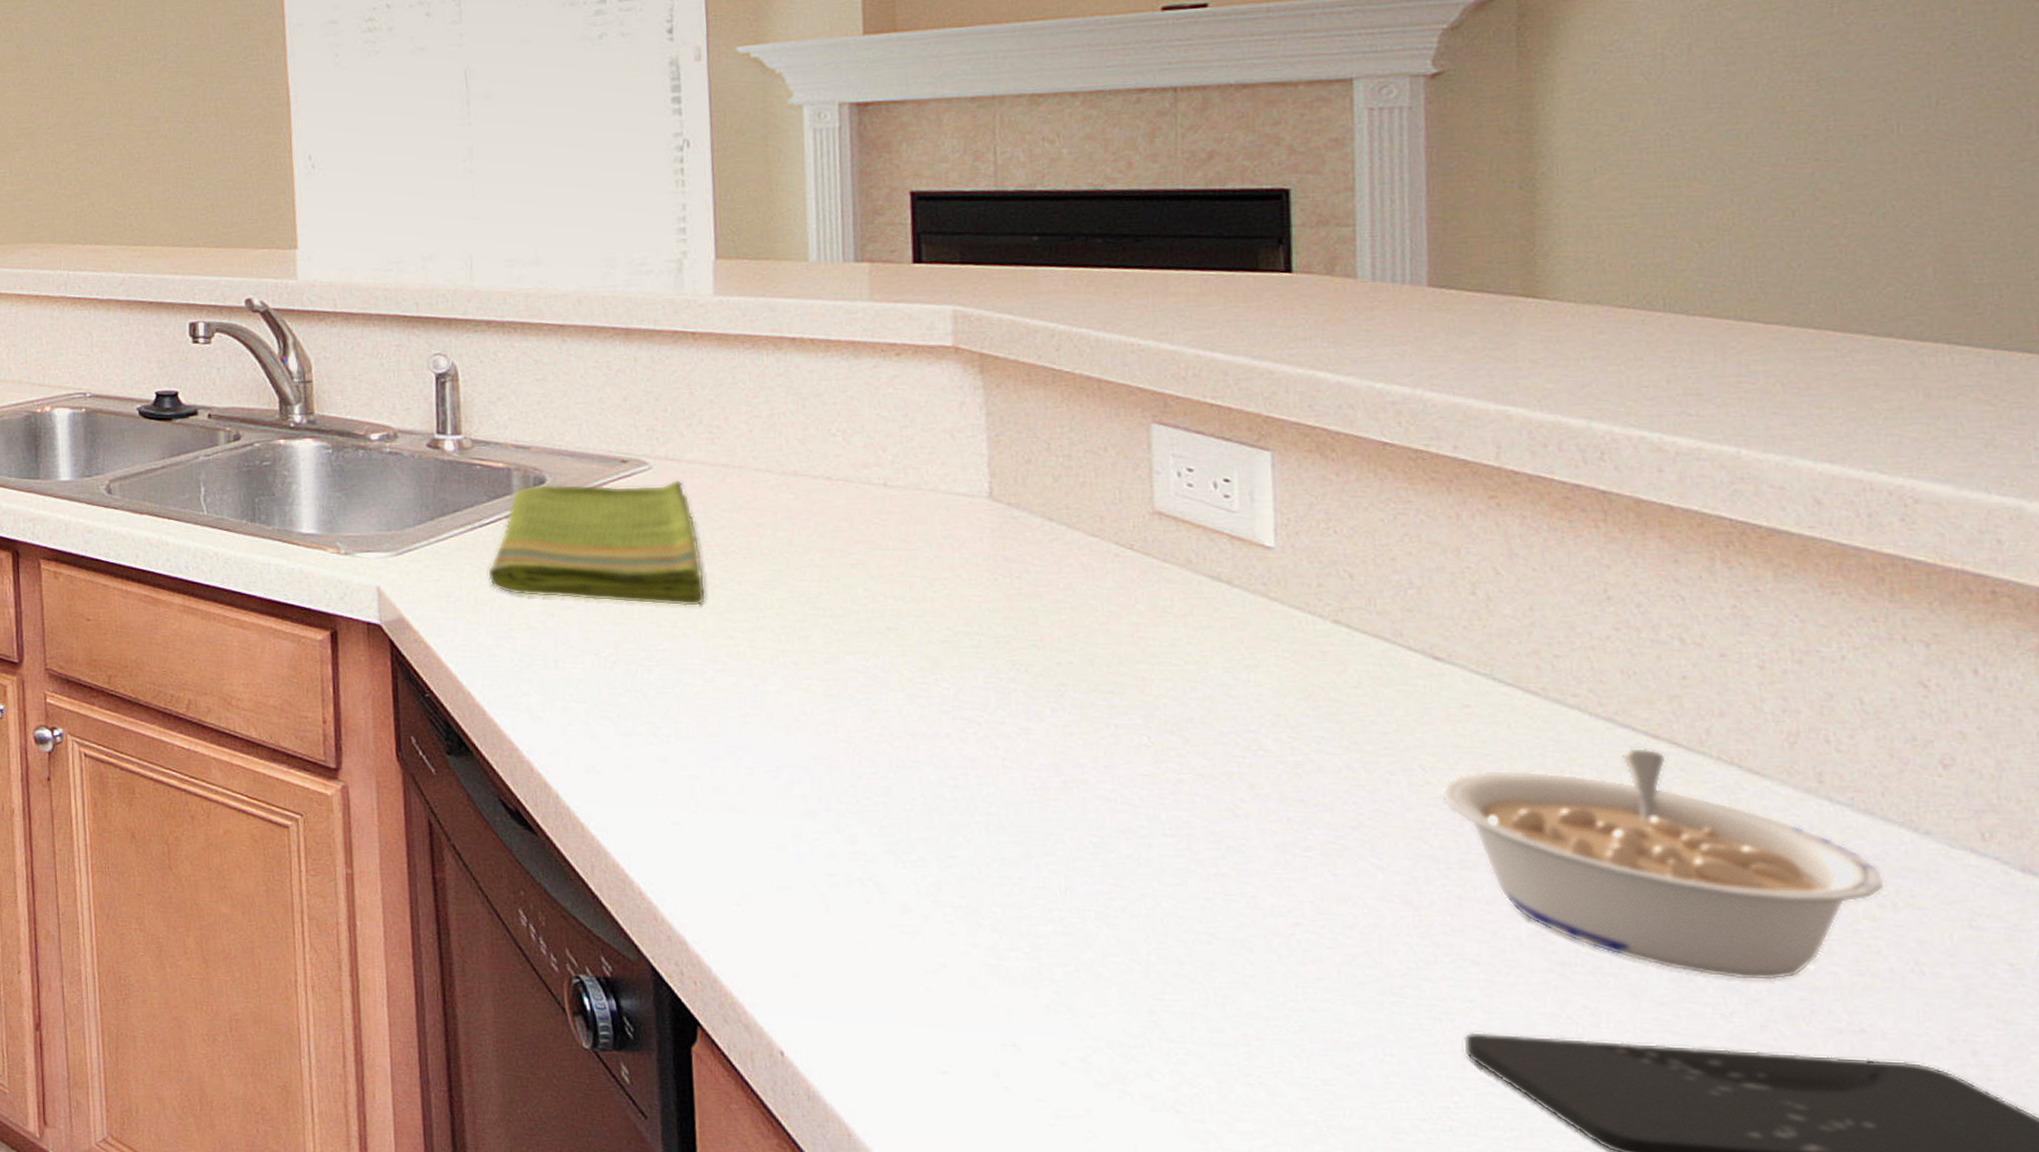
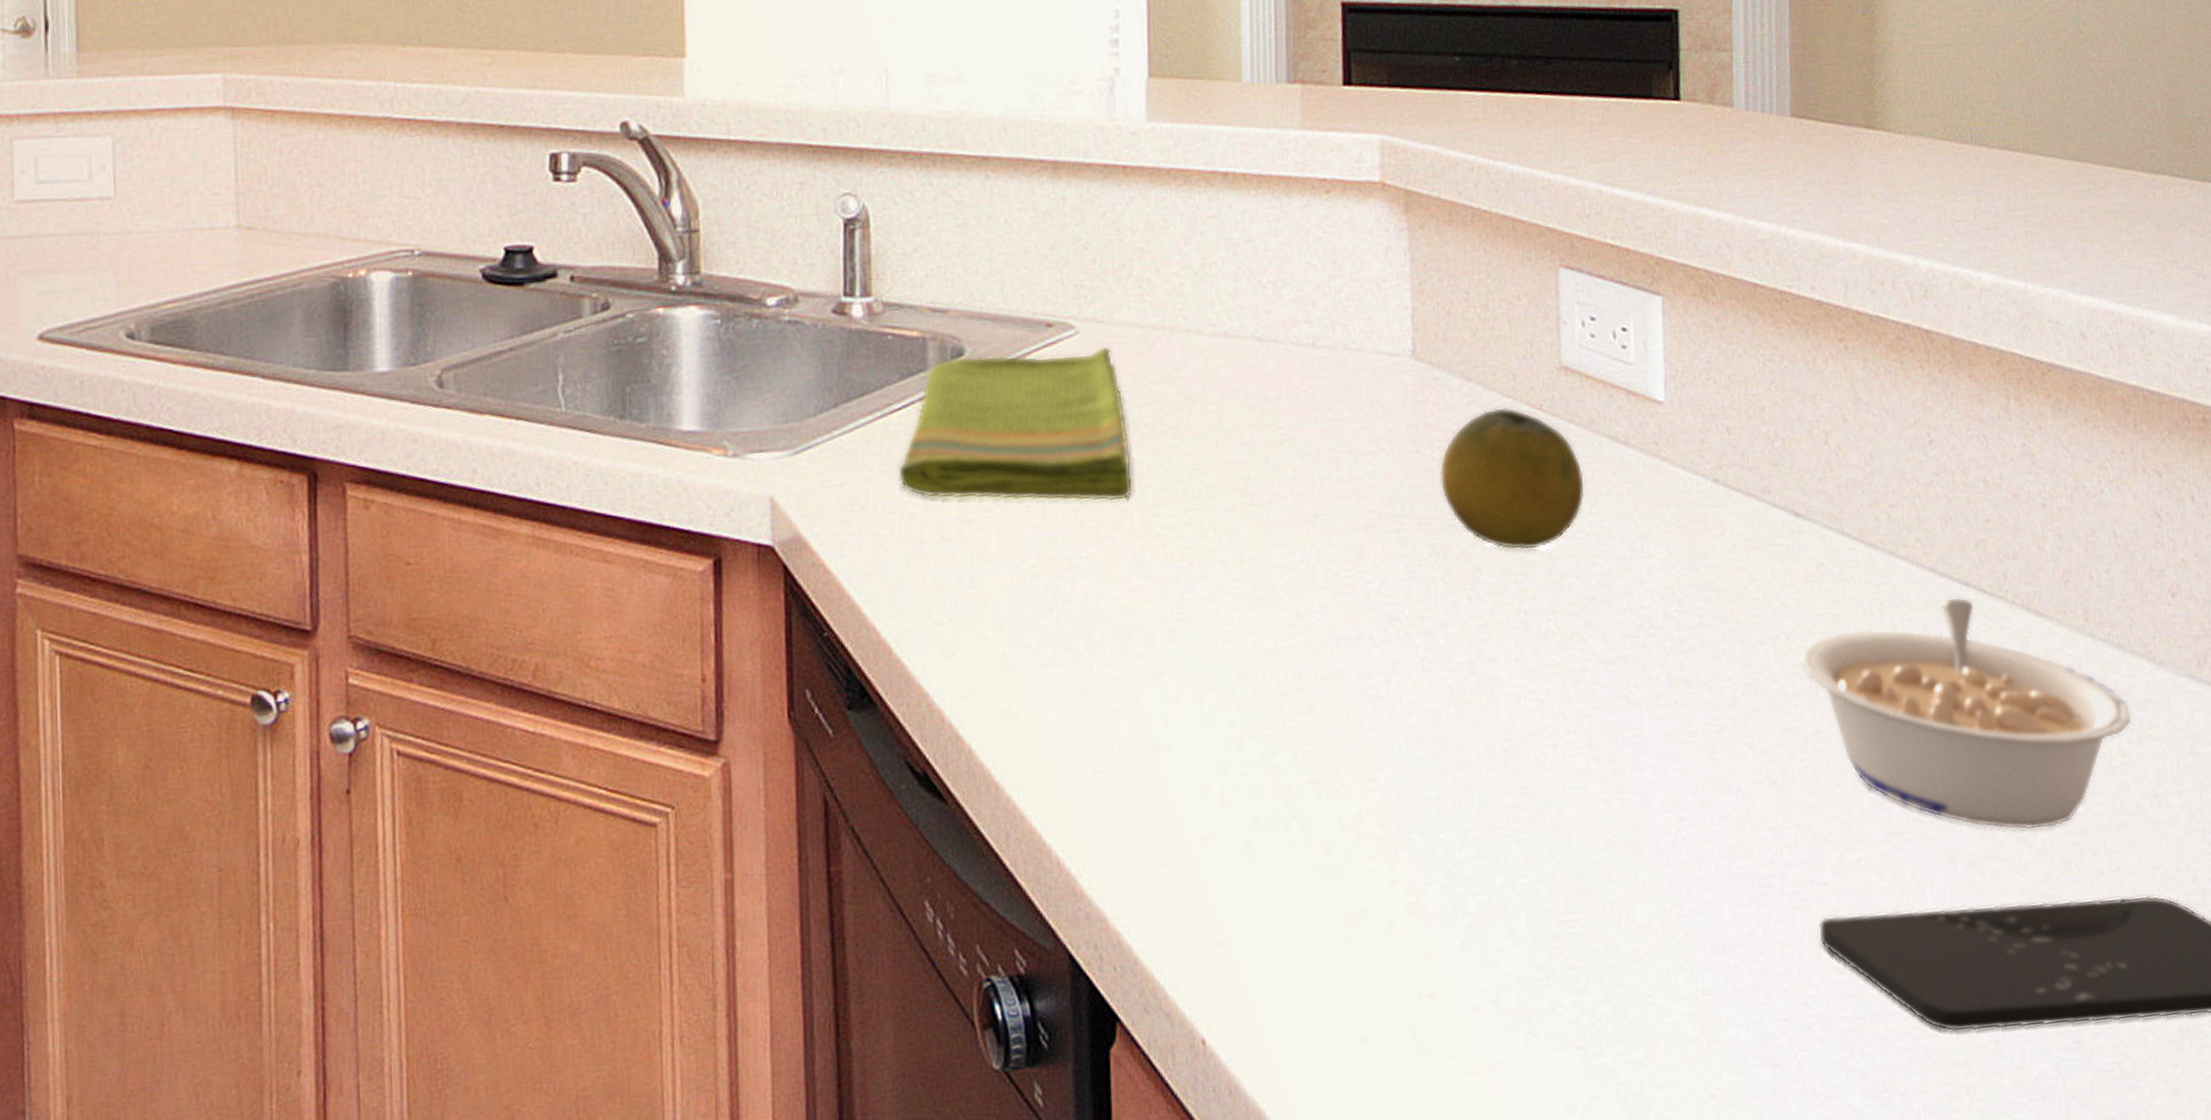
fruit: none [1019,545,1183,673] -> present [1439,407,1586,551]

